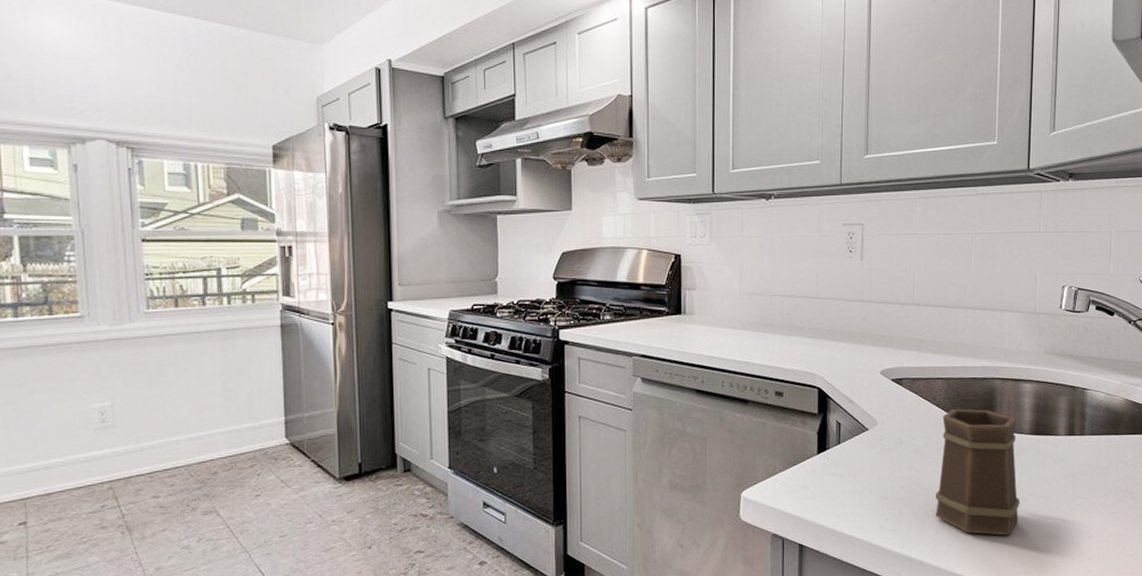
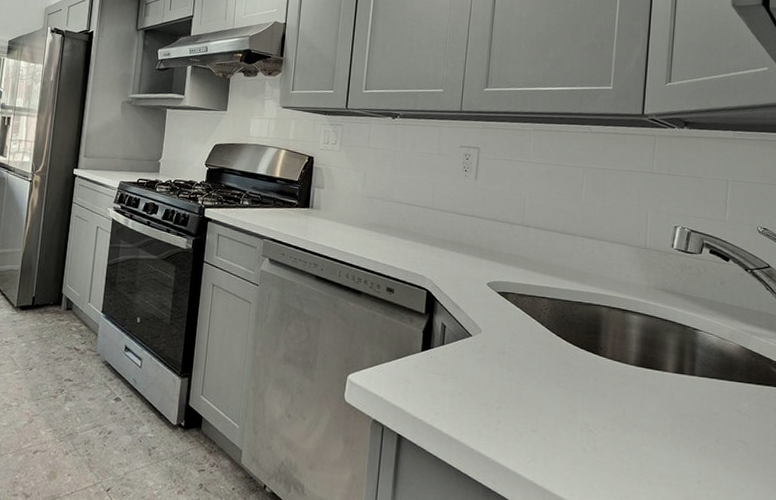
mug: present [935,409,1020,536] -> none [534,329,623,464]

